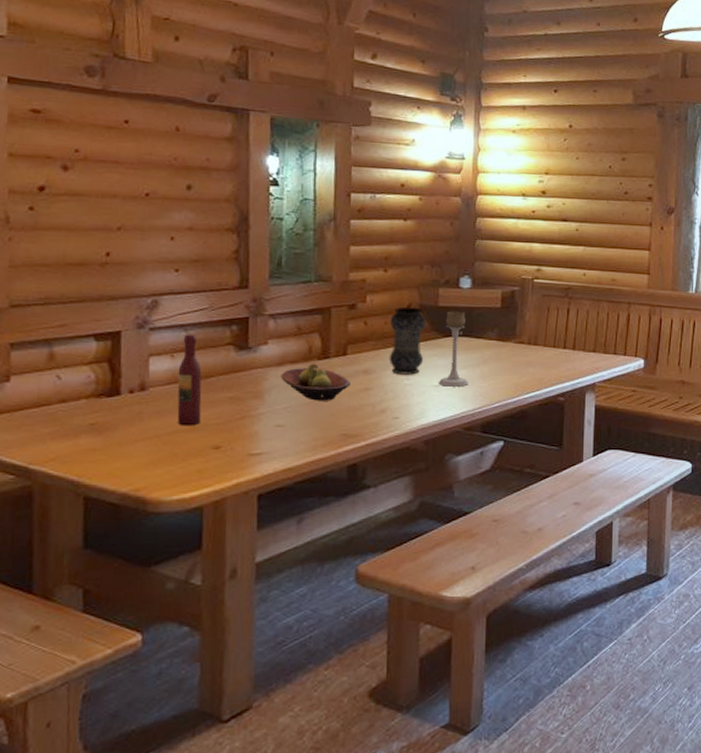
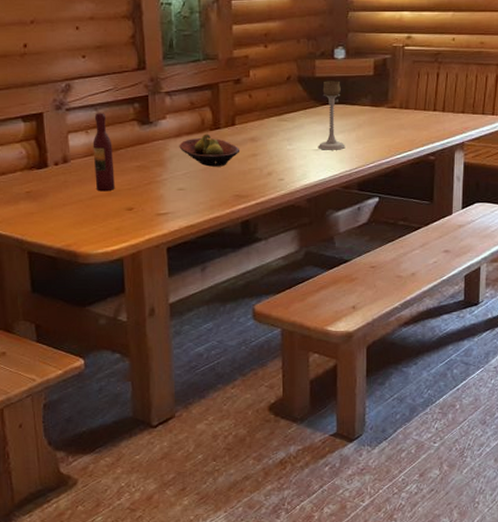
vase: present [388,306,427,375] -> none [272,79,305,141]

